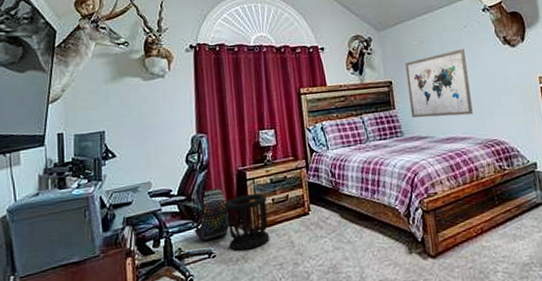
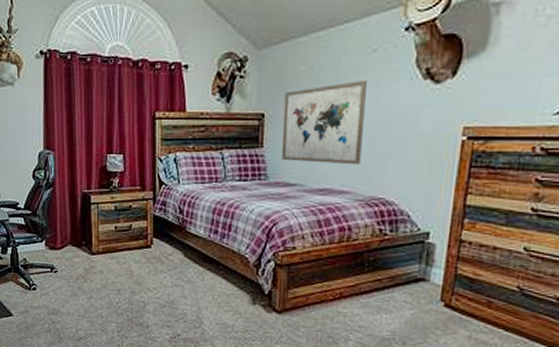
backpack: present [193,187,230,241] -> none [38,207,72,256]
wastebasket: present [224,193,270,251] -> none [68,218,110,271]

